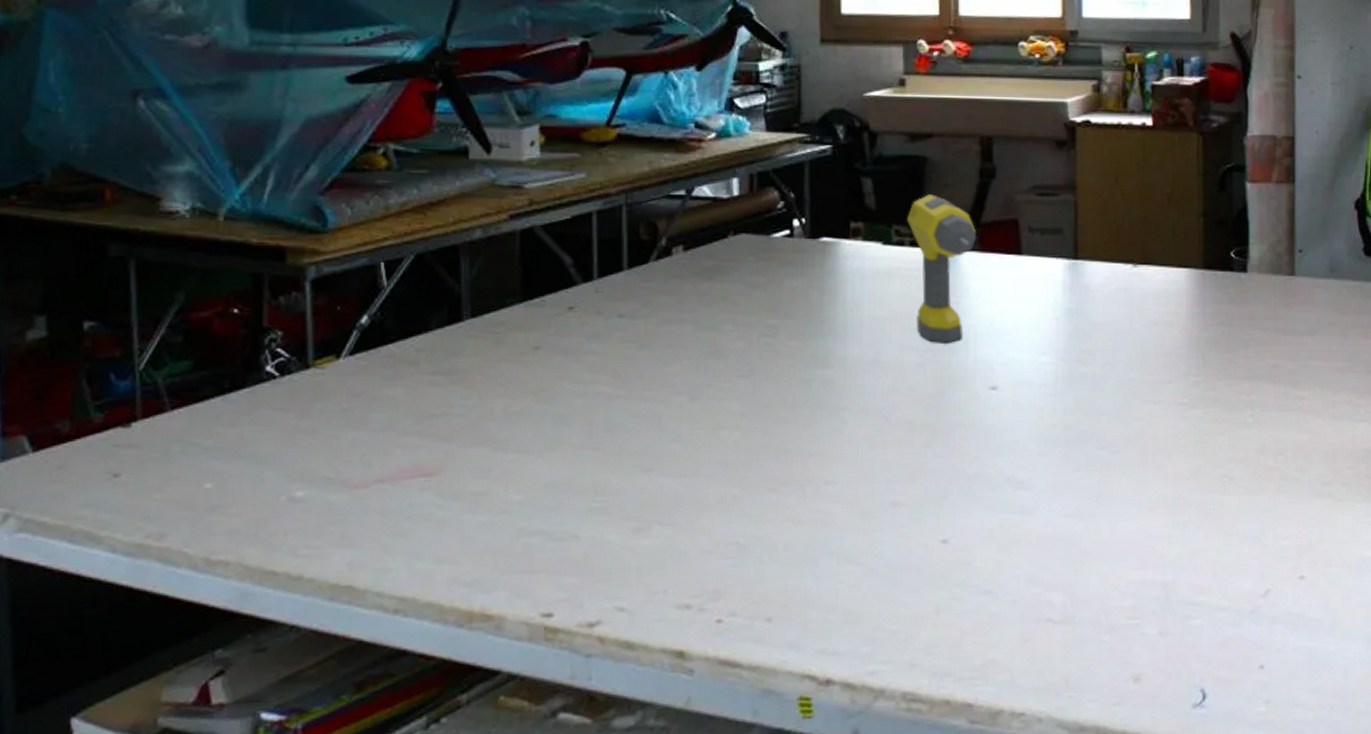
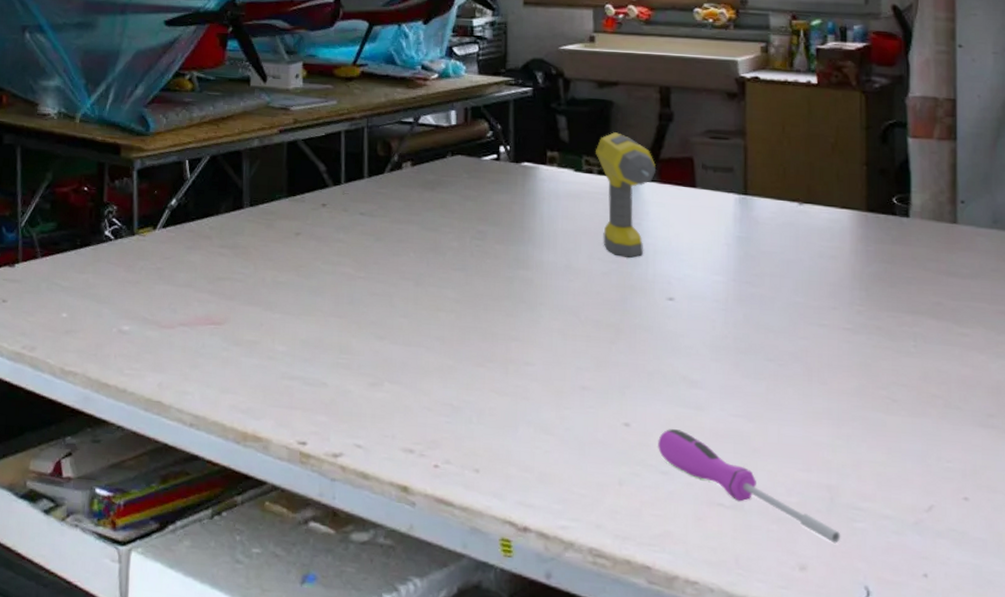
screwdriver: none [980,540,1177,647] -> present [658,429,841,544]

